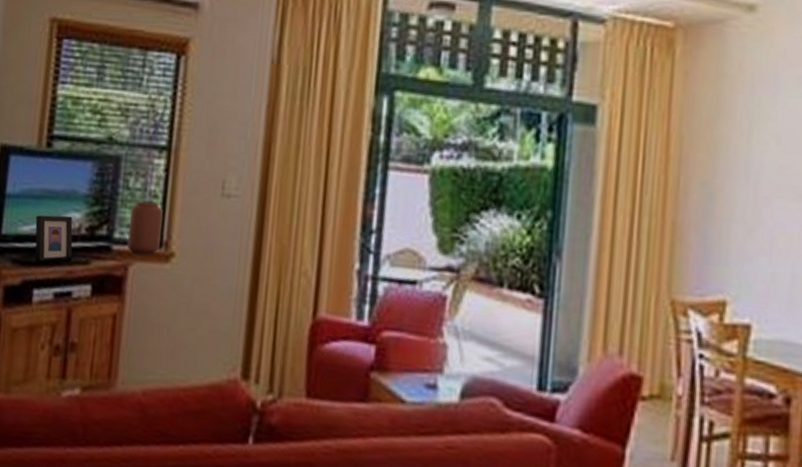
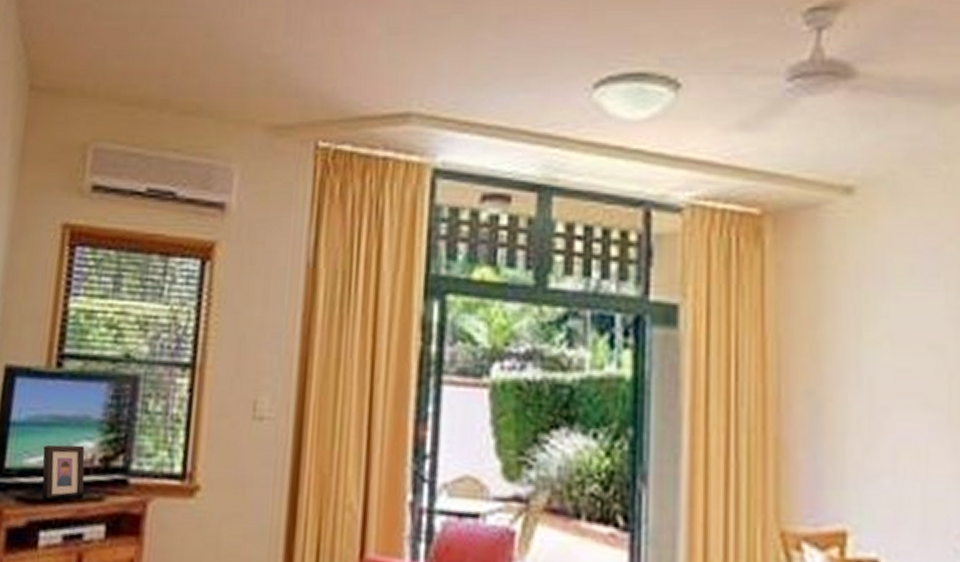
vase: present [127,201,163,256] -> none [145,426,186,490]

